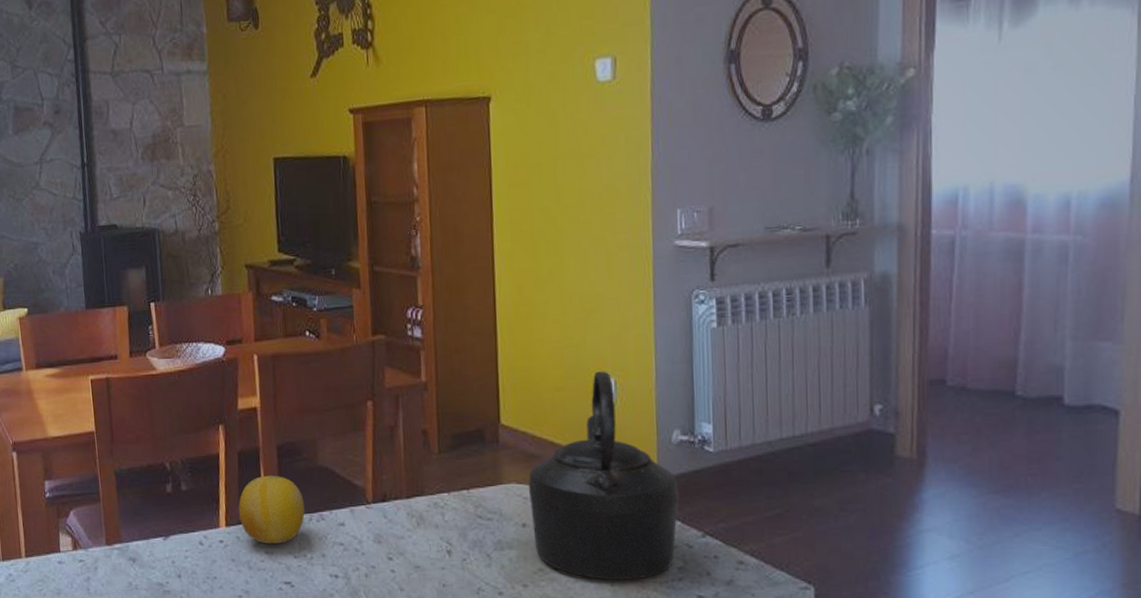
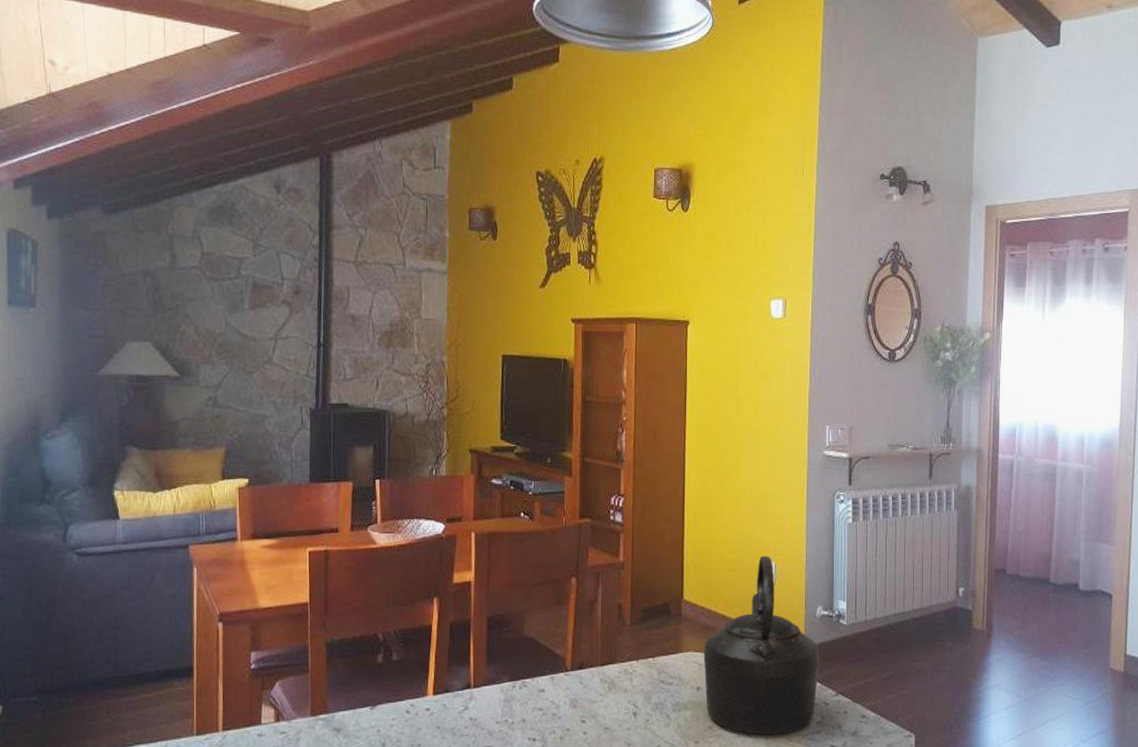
fruit: present [238,475,305,544] -> none [447,645,509,711]

